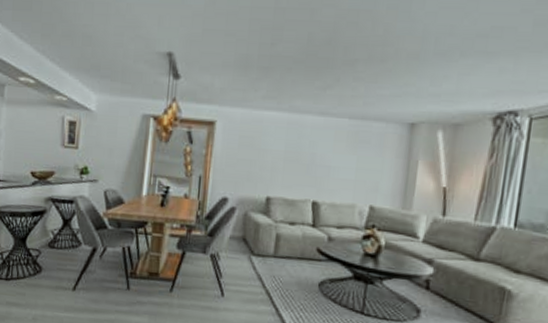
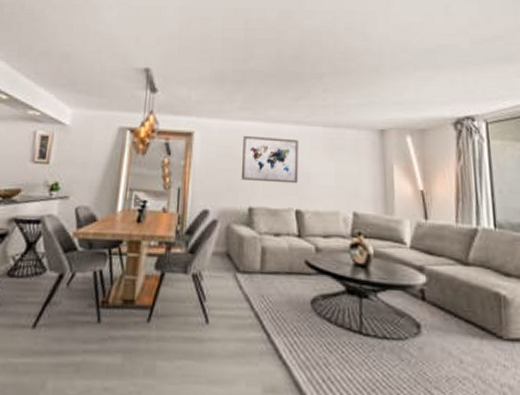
wall art: none [260,125,322,176] -> present [241,135,299,184]

